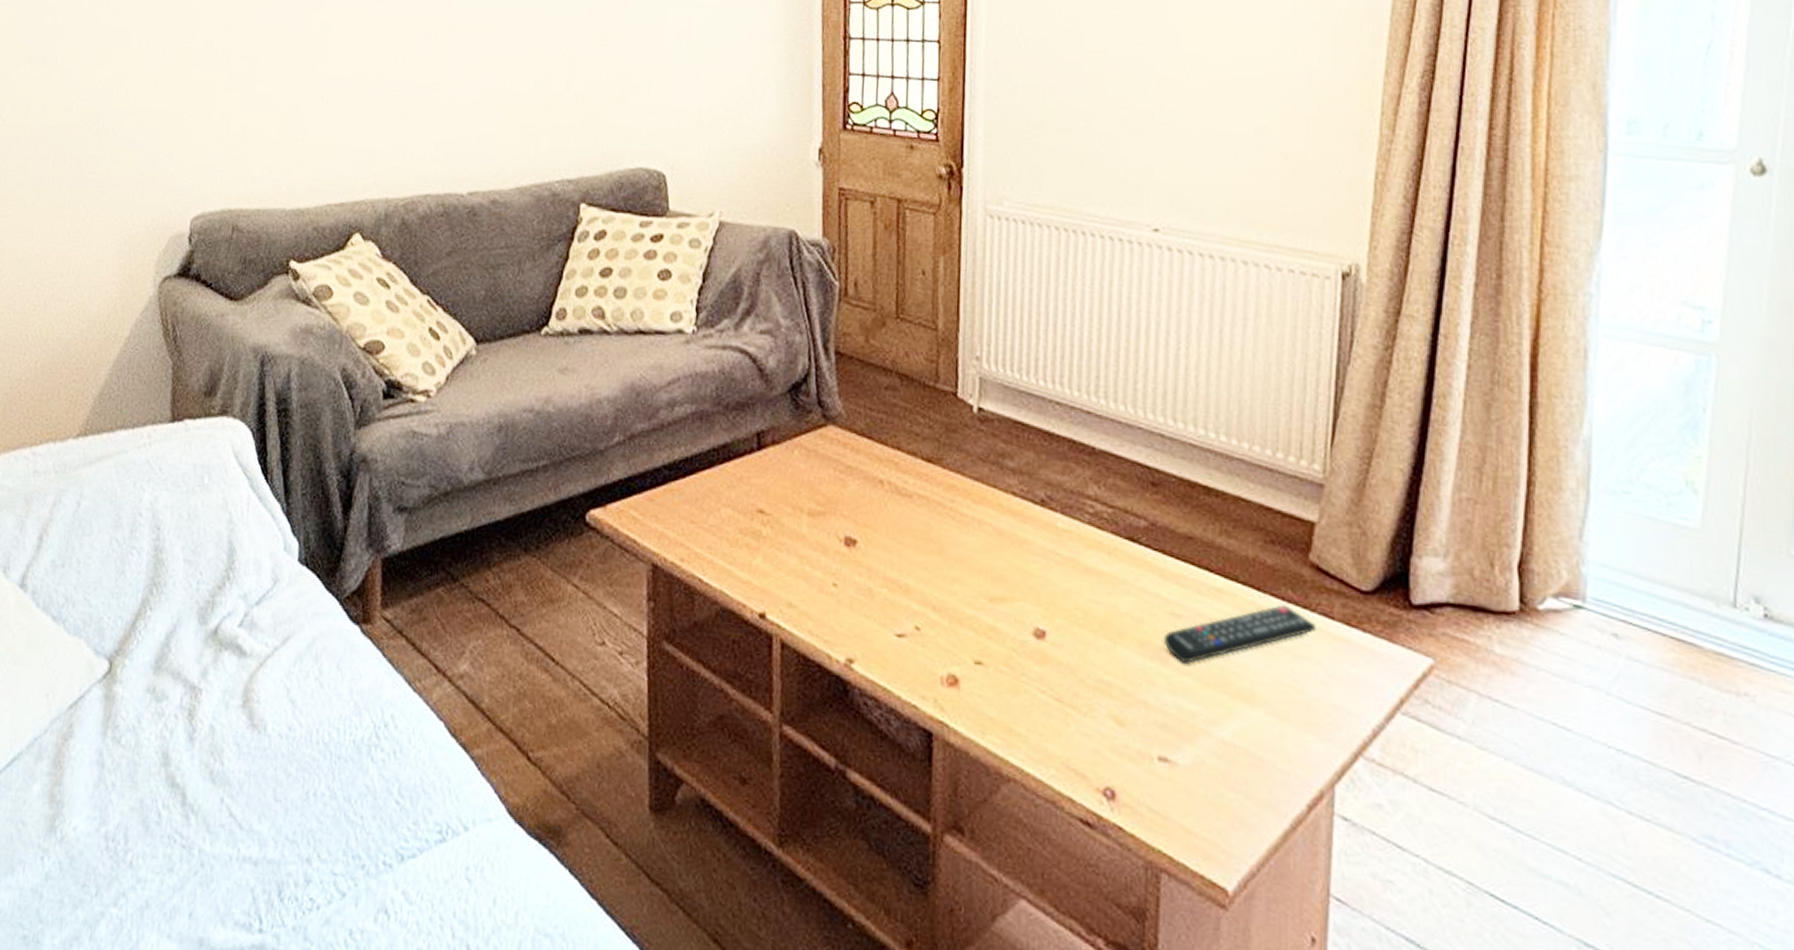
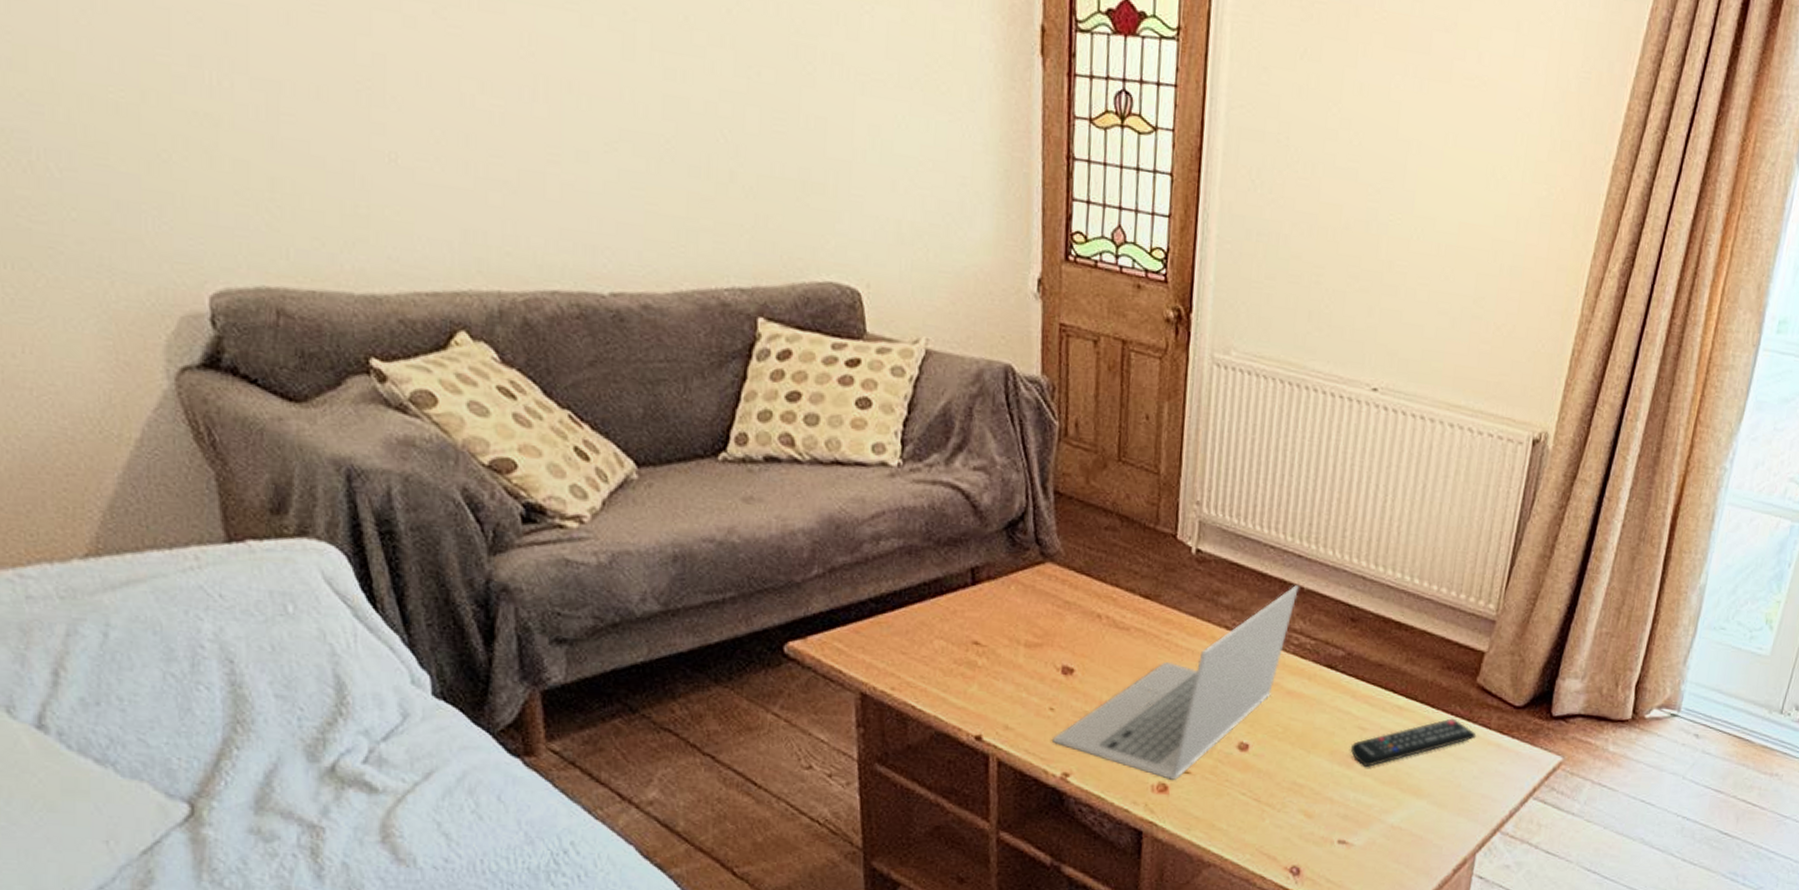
laptop: none [836,444,1091,672] -> present [1053,584,1300,780]

